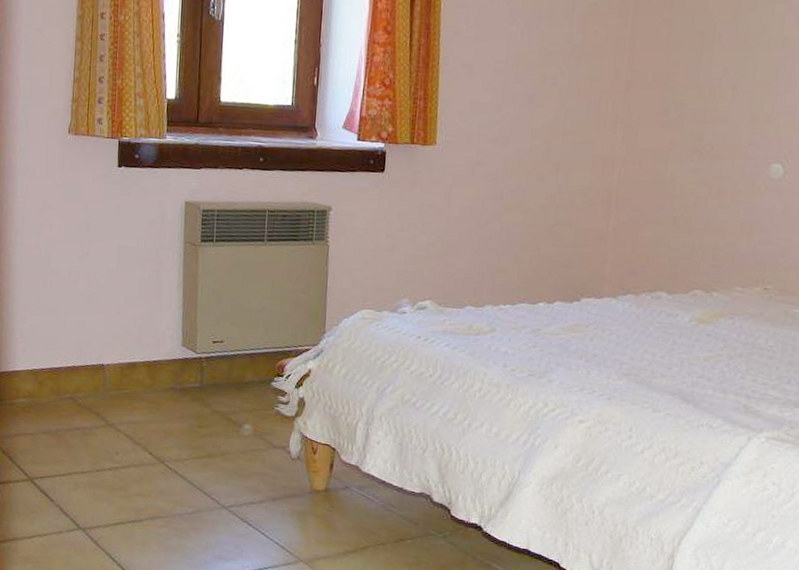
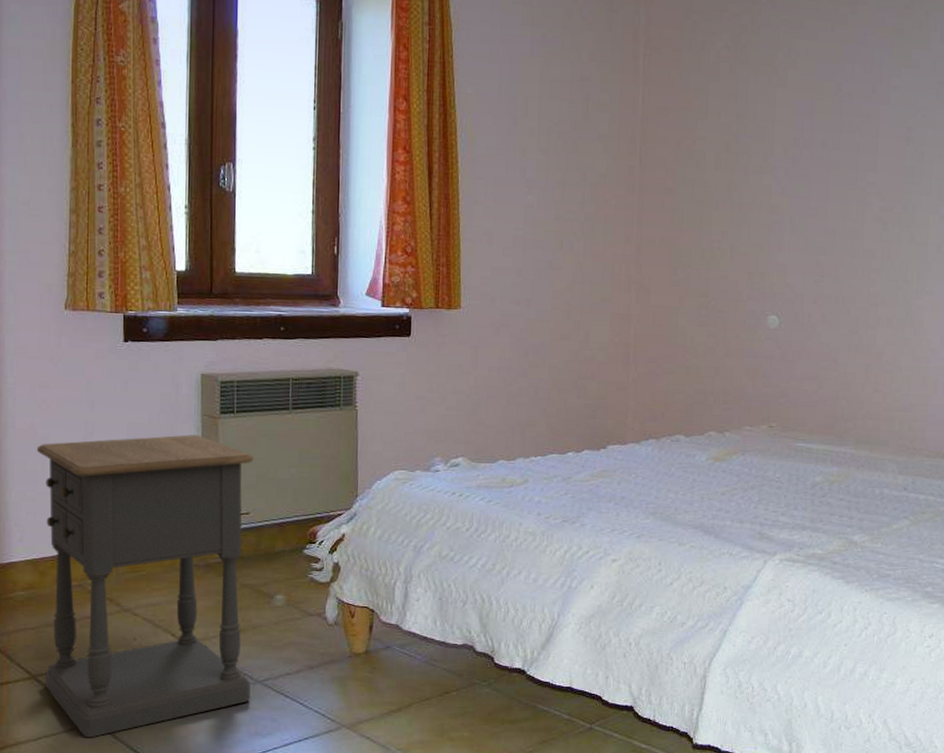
nightstand: none [40,260,229,542] -> present [36,435,254,738]

